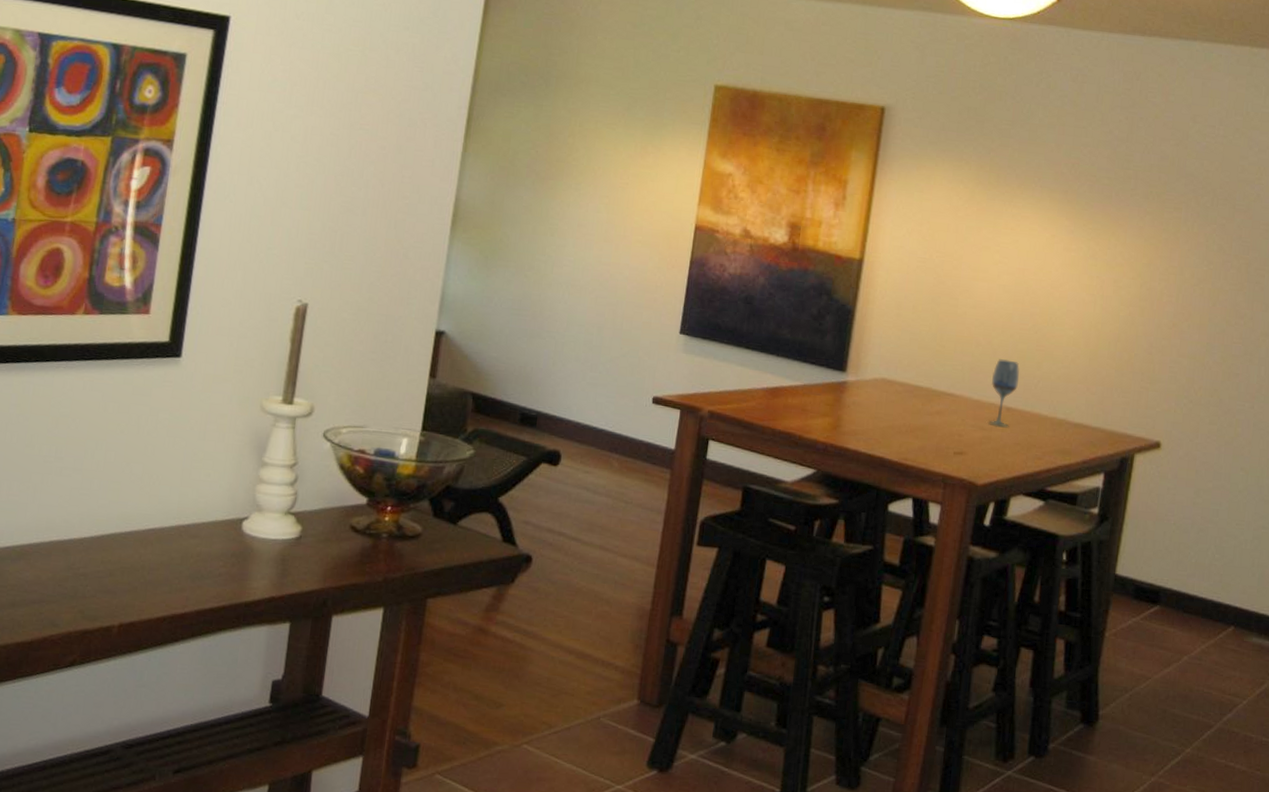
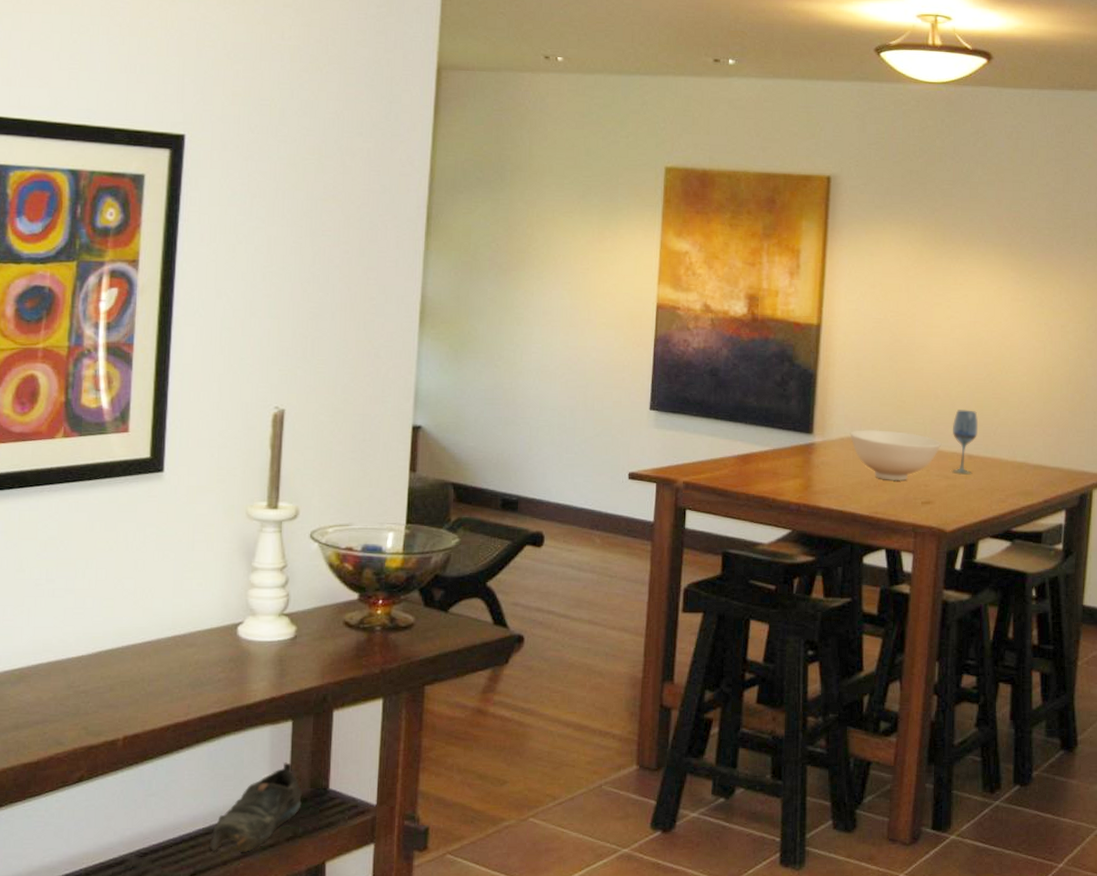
shoe: none [197,665,294,753] -> present [210,762,302,852]
bowl: none [884,371,980,429] -> present [849,430,942,481]

